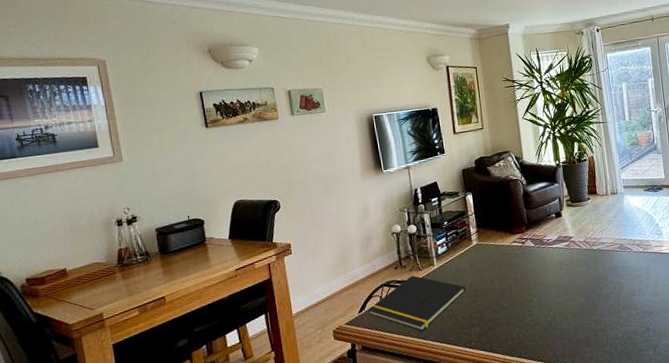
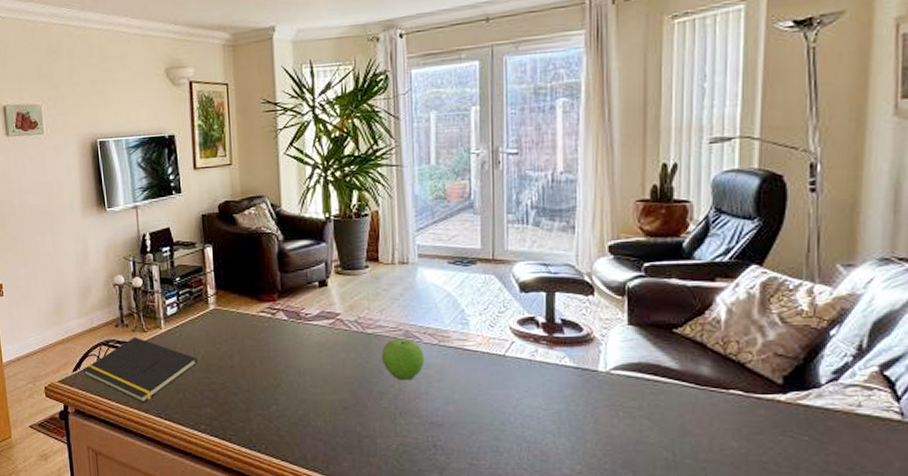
fruit: none [604,250,636,283] -> present [381,338,425,381]

